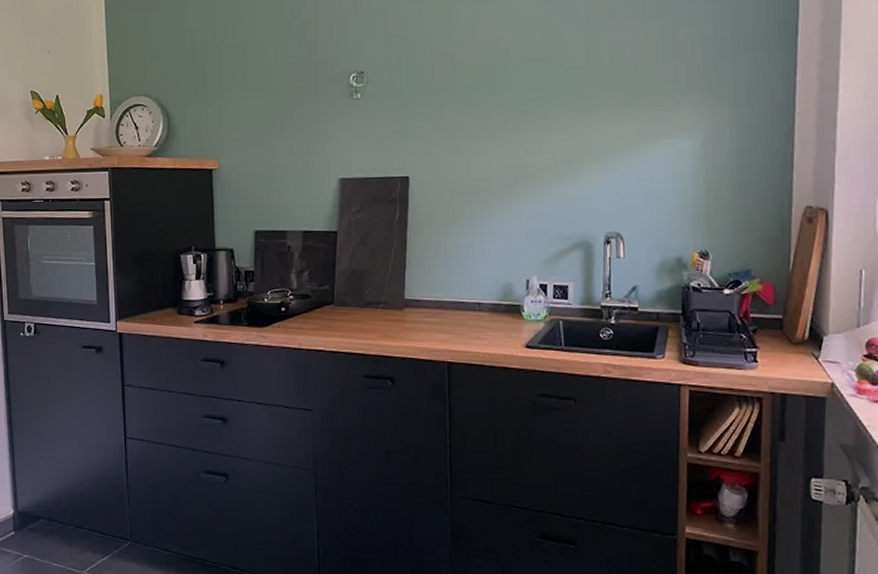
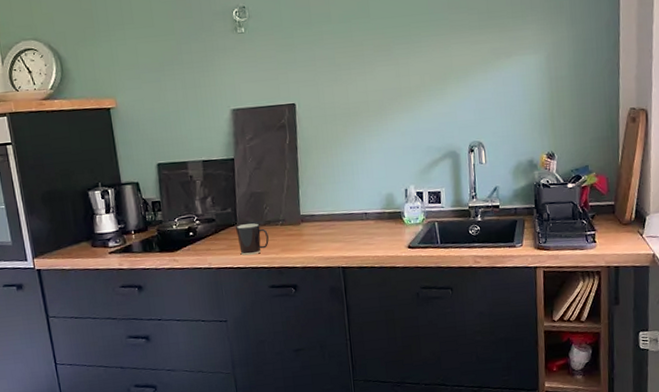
mug: none [332,304,367,340] -> present [236,223,269,256]

